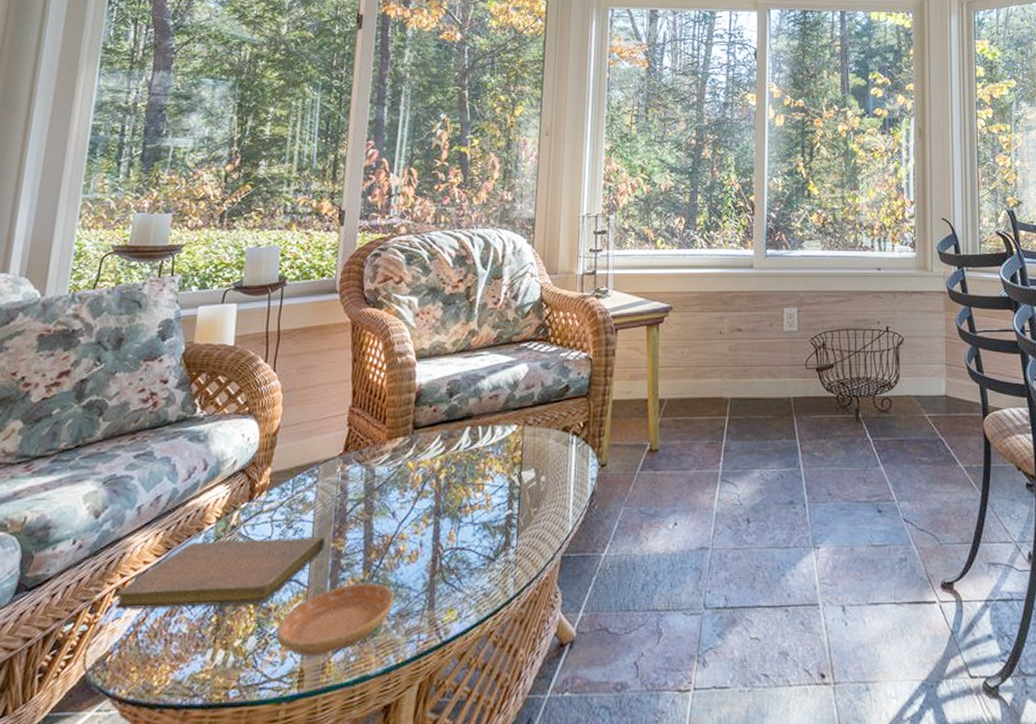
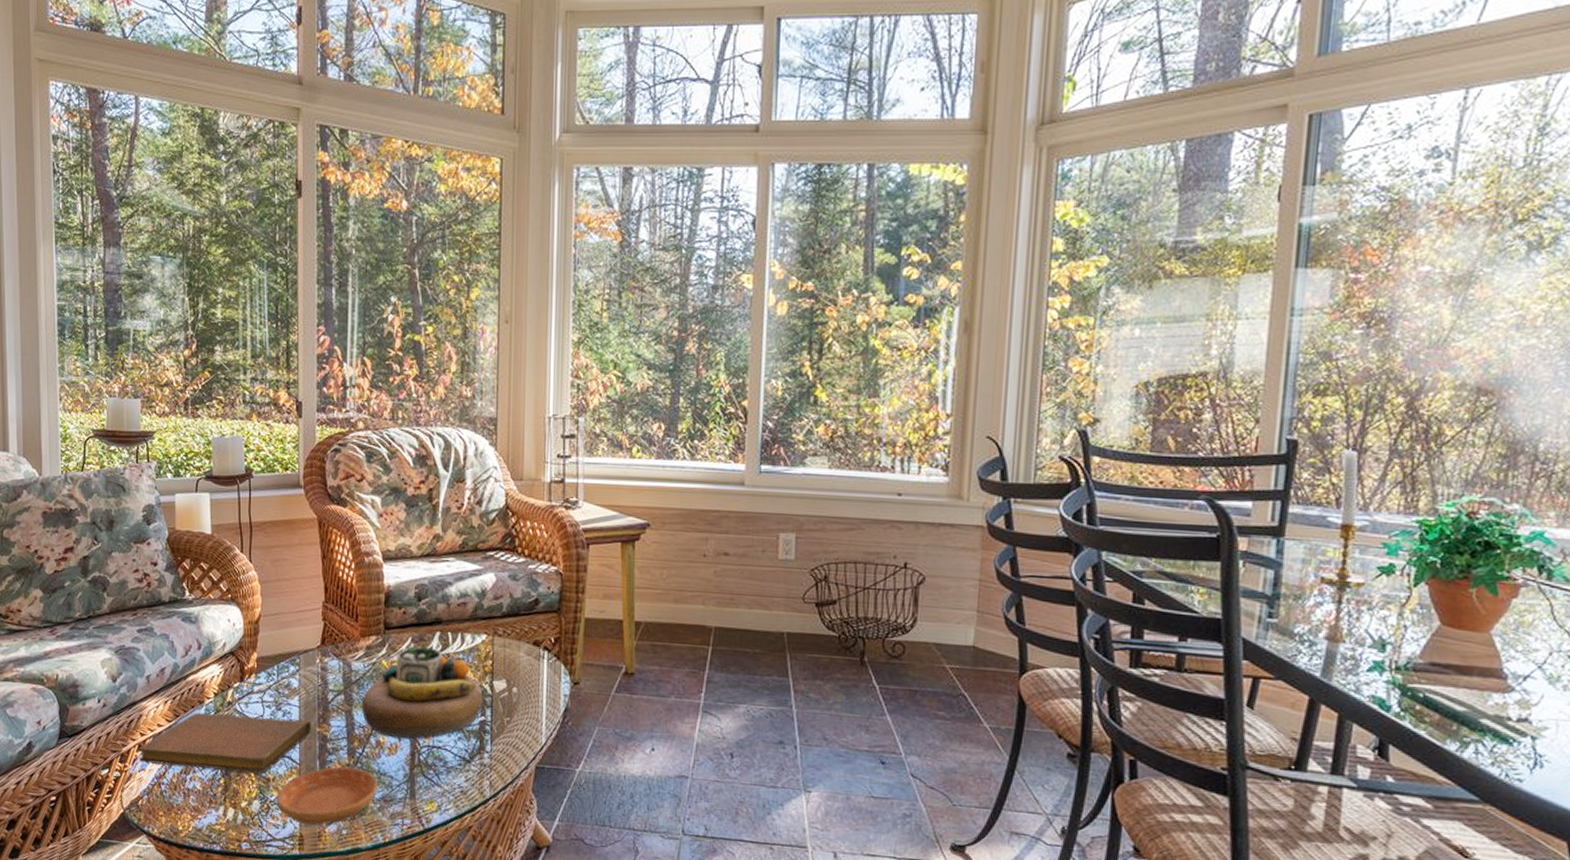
decorative bowl: none [382,438,511,544] -> present [362,641,483,739]

